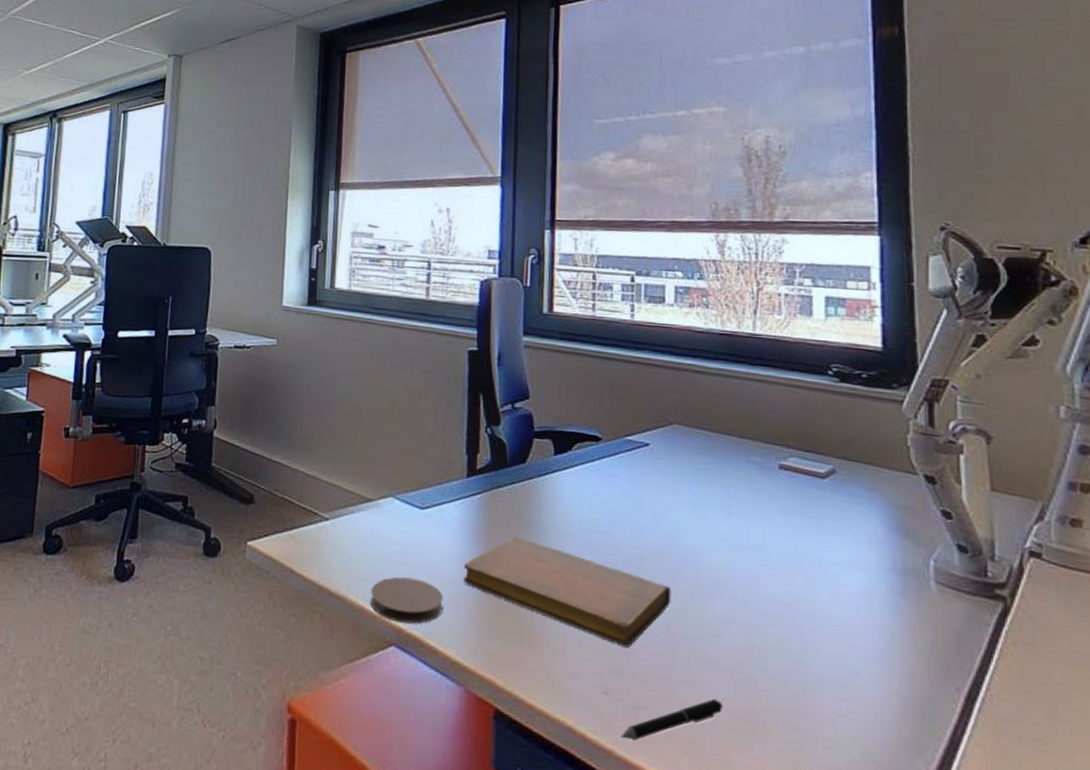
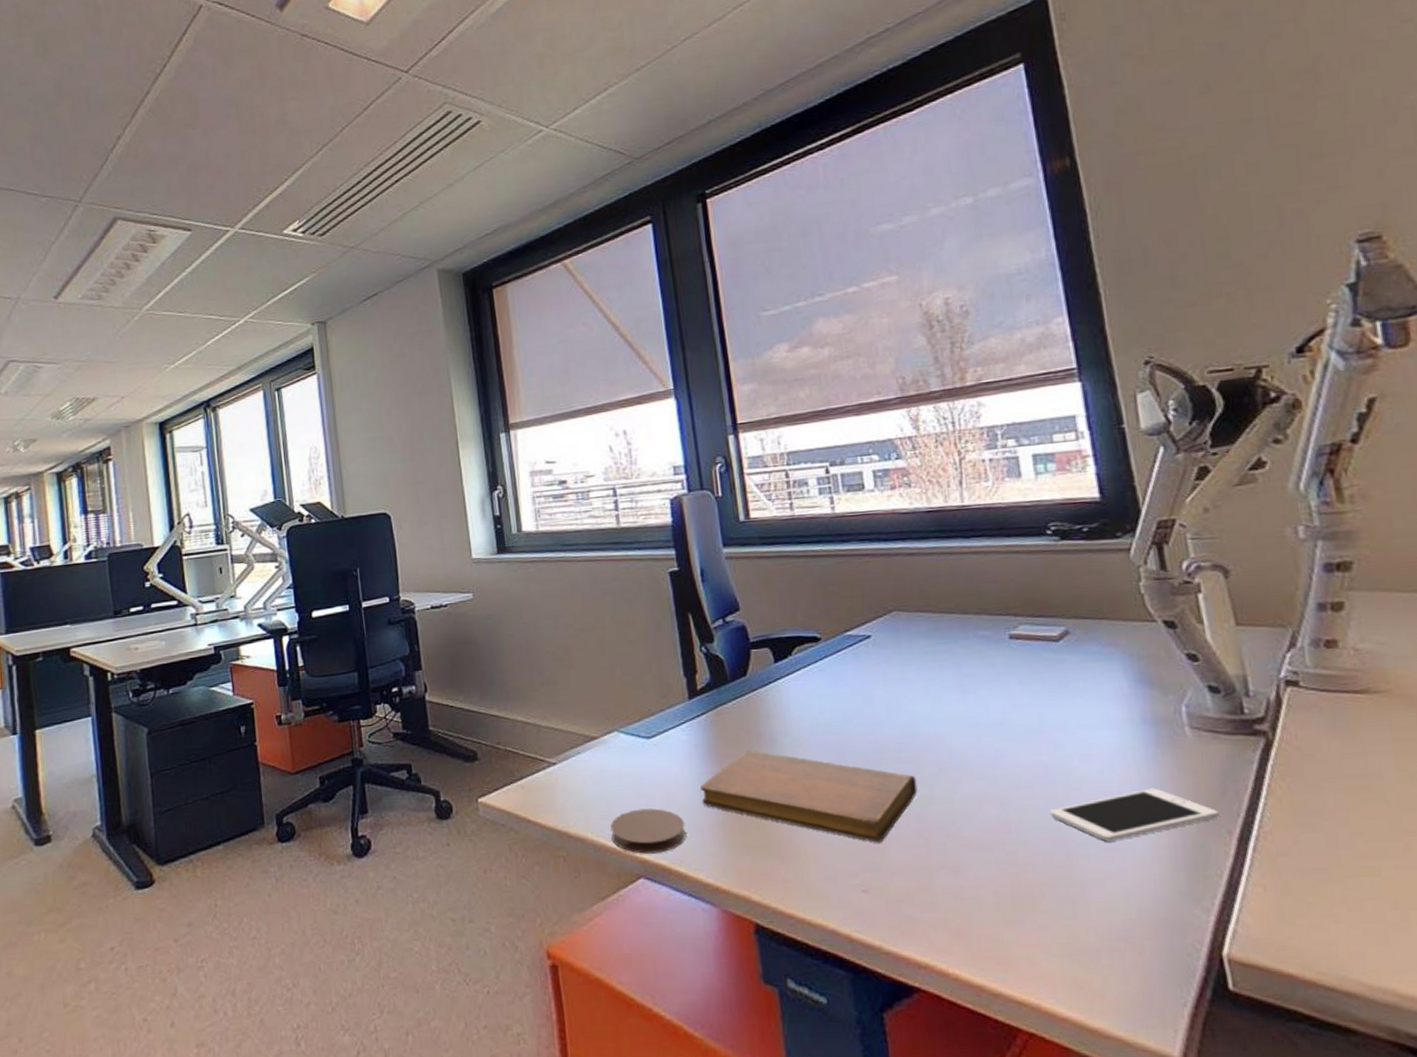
pen: present [621,698,724,741] -> none [887,879,988,933]
cell phone: none [793,634,952,682] -> present [1050,788,1220,842]

